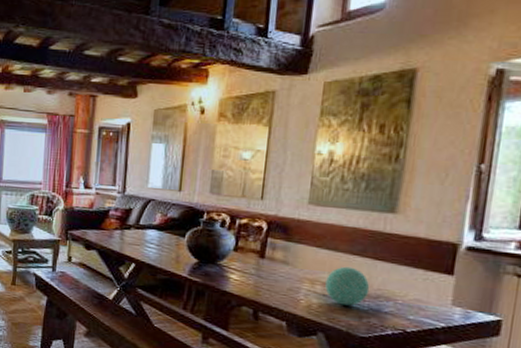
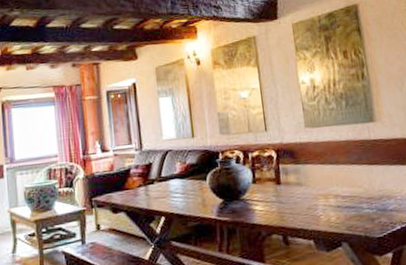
decorative ball: present [325,266,370,306] -> none [336,175,373,212]

